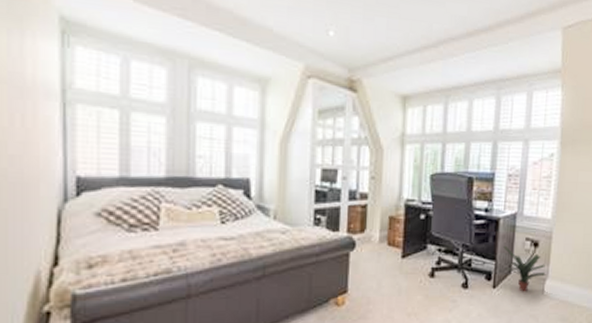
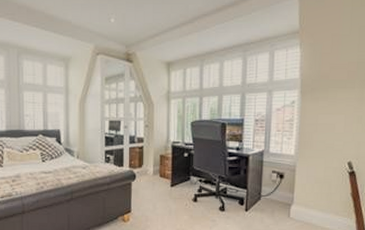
potted plant: present [503,245,546,292] -> none [253,177,291,215]

